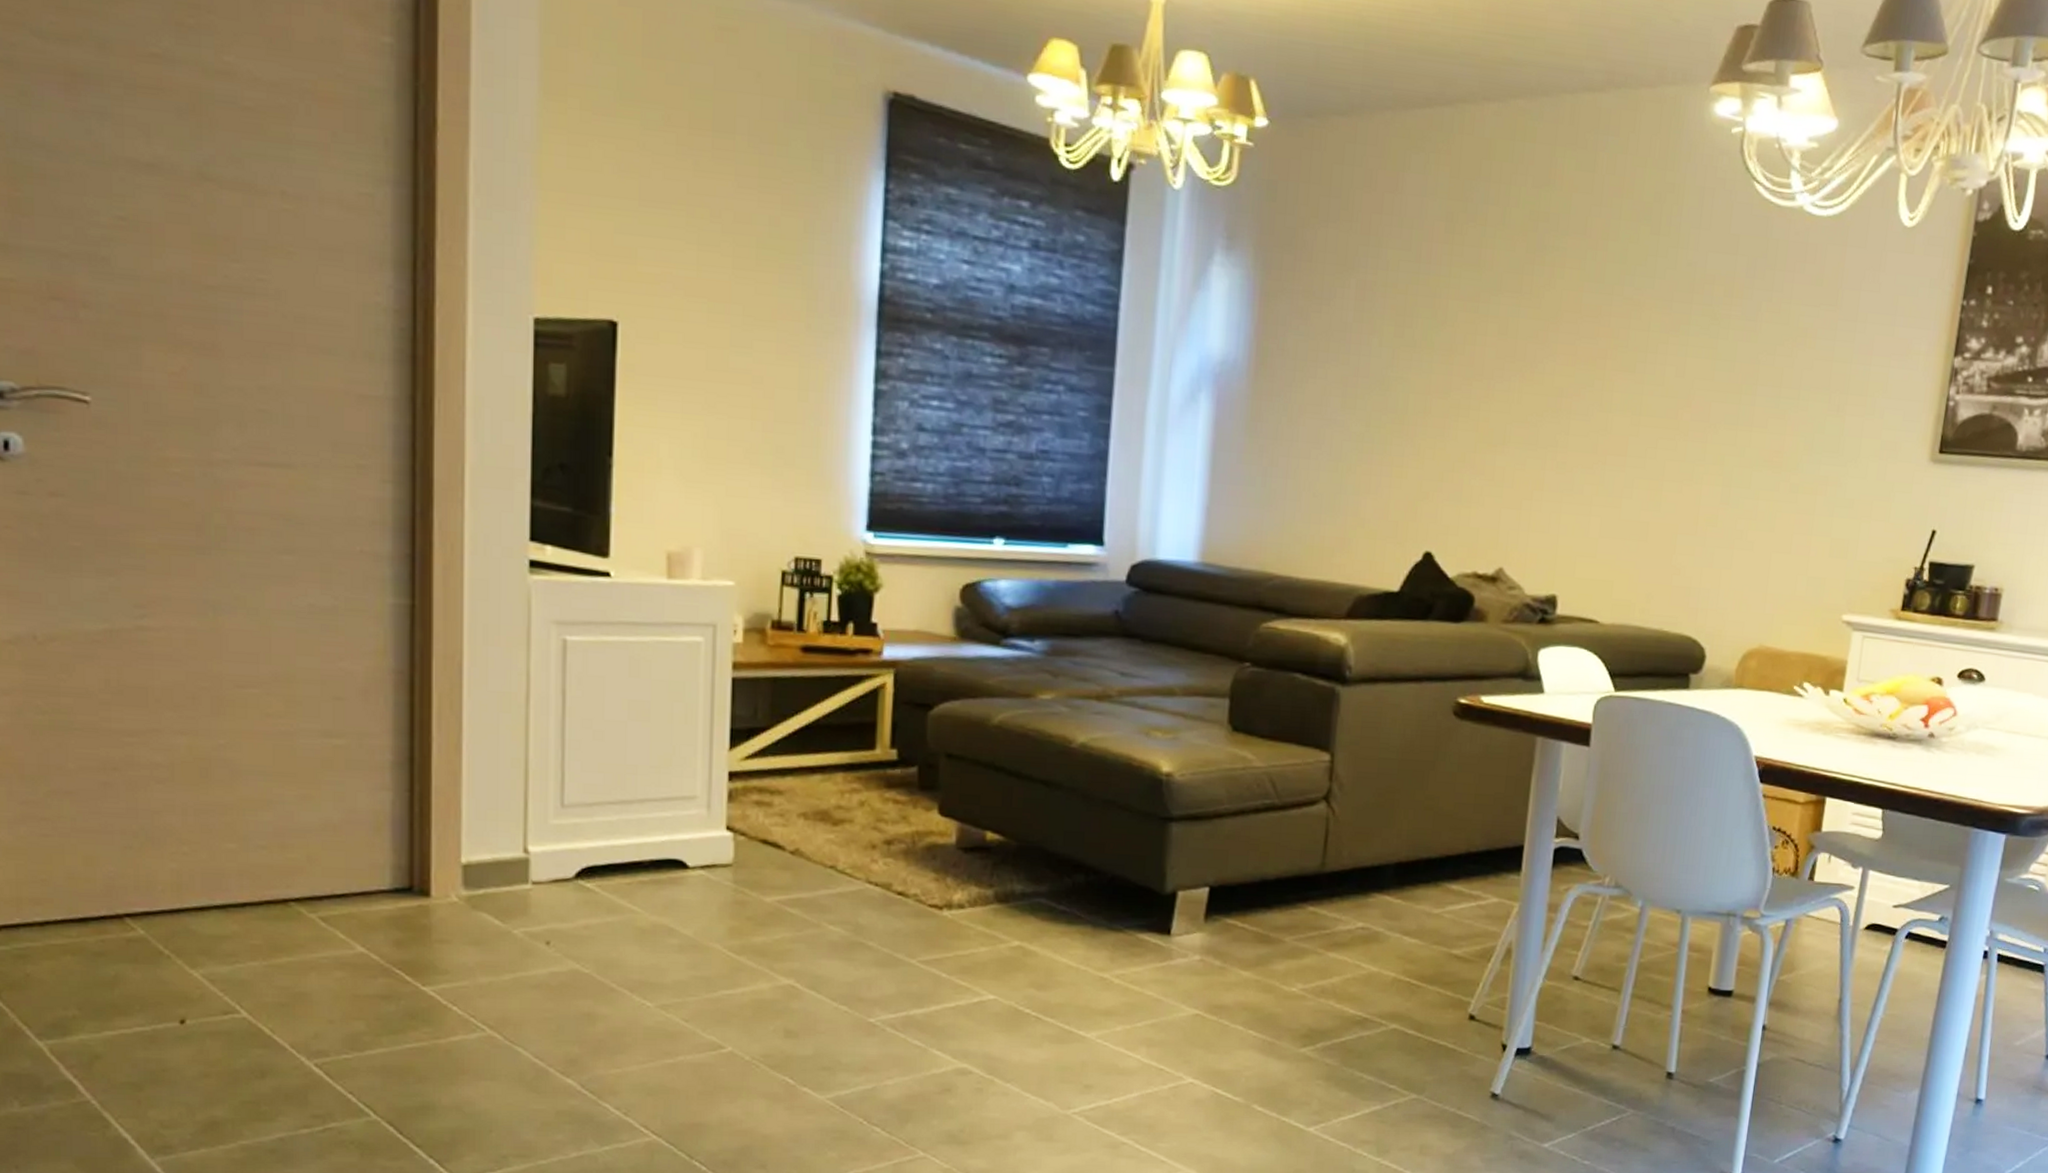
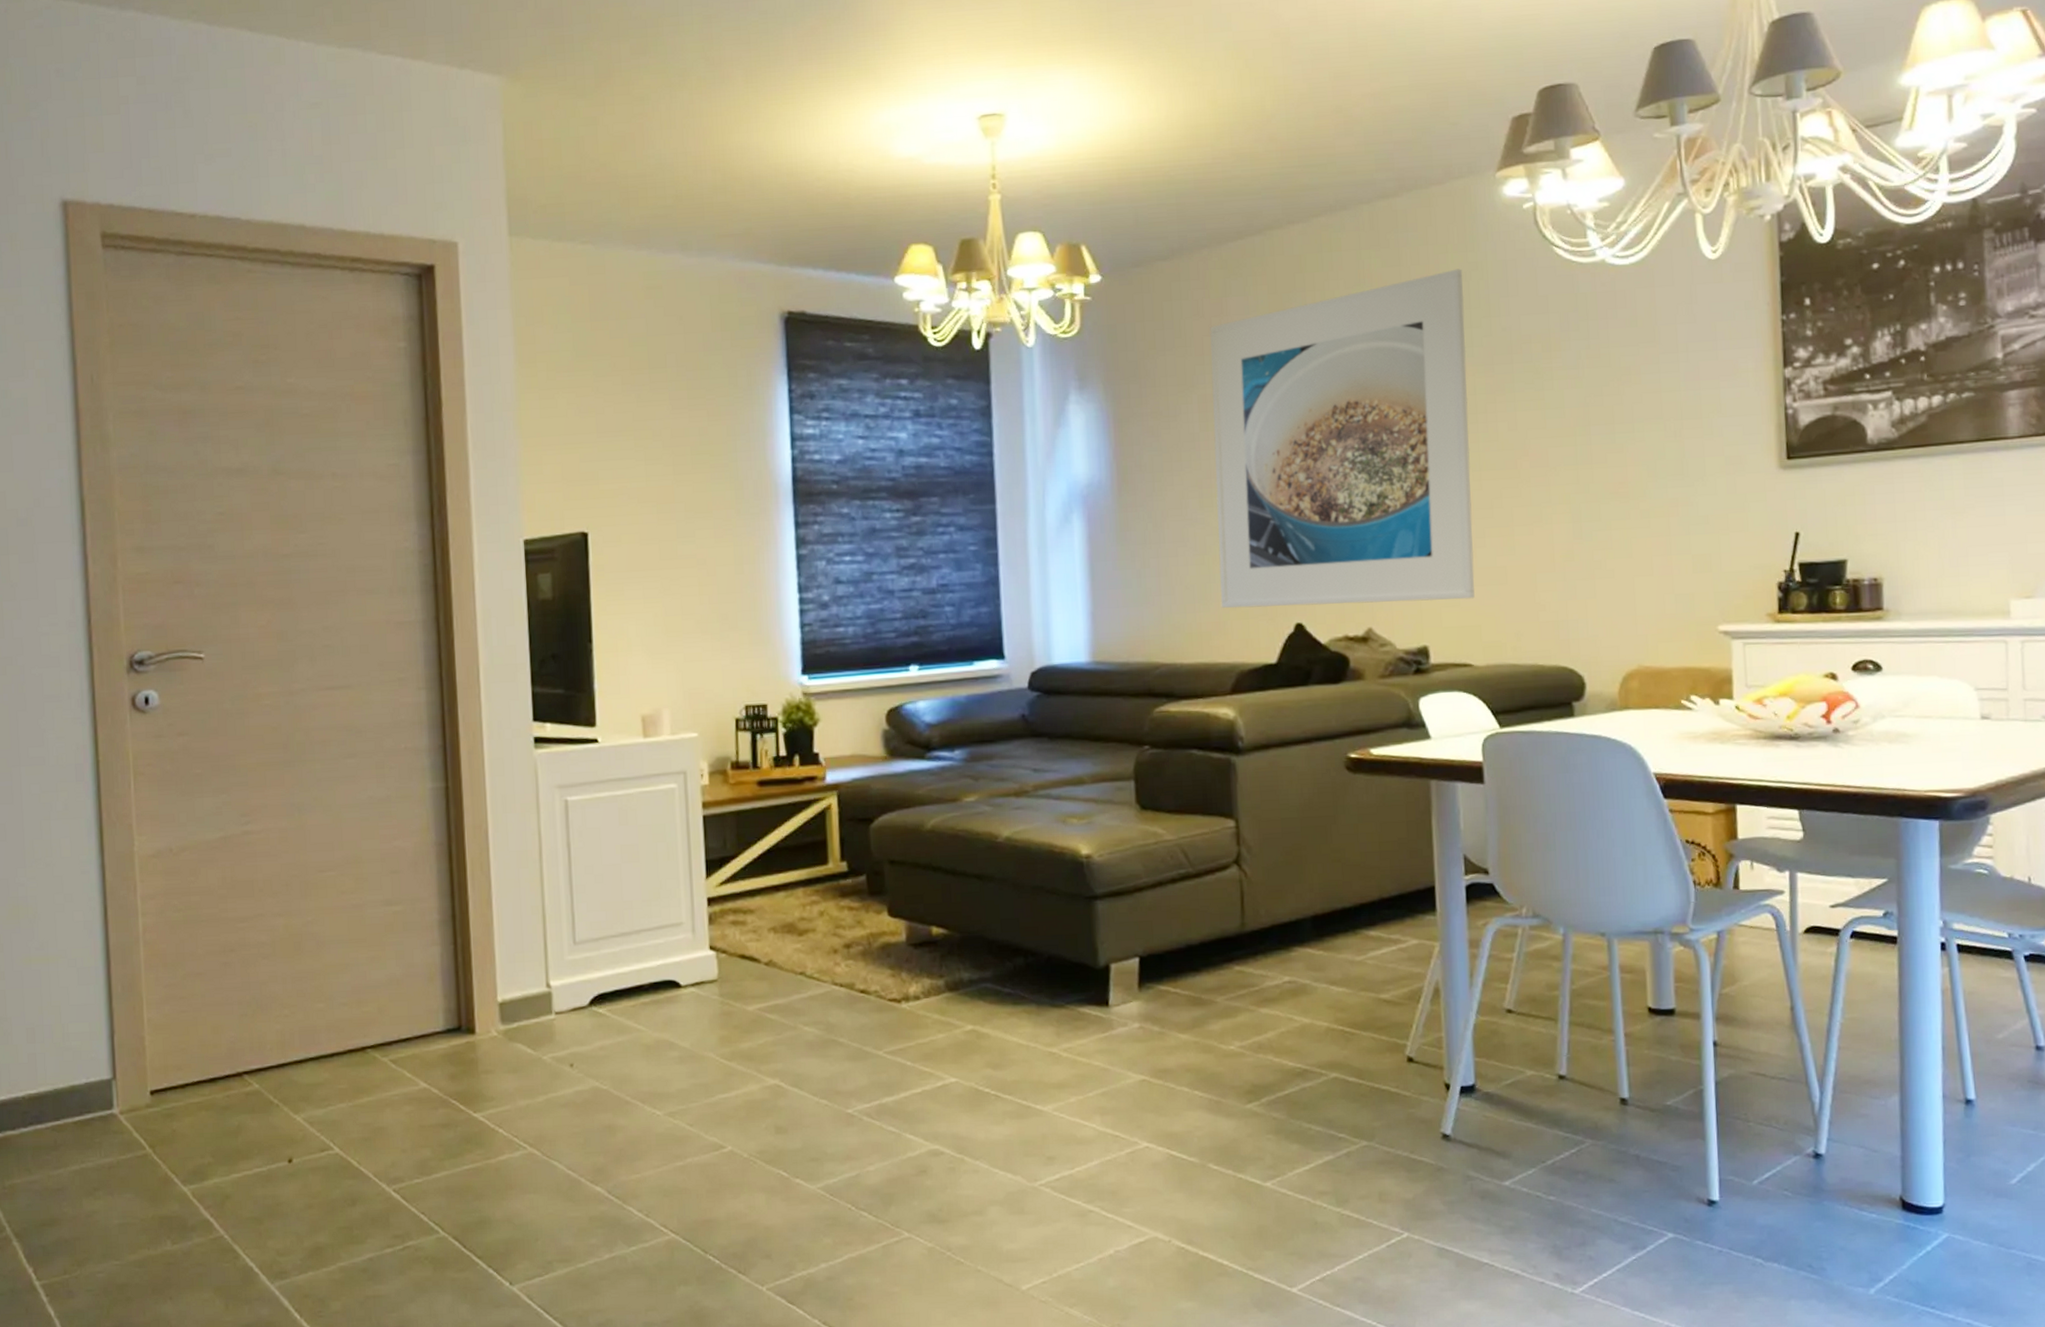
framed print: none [1348,187,1658,552] -> present [1210,268,1475,608]

